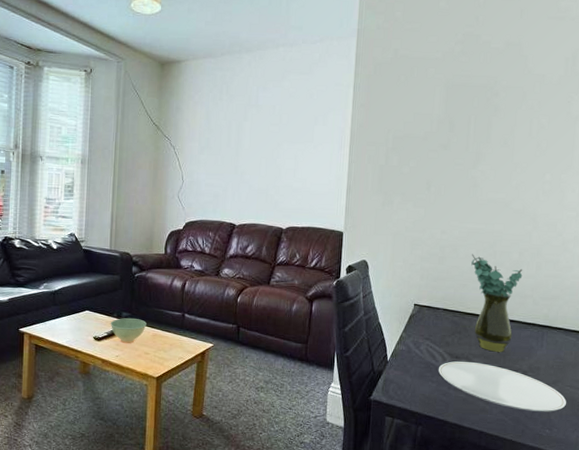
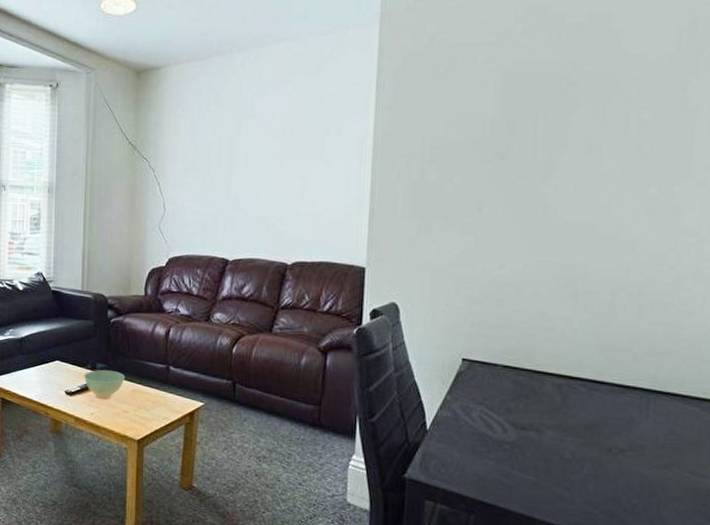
plate: present [439,361,566,412] -> none [497,433,685,506]
vase: present [471,254,523,352] -> none [542,294,618,424]

